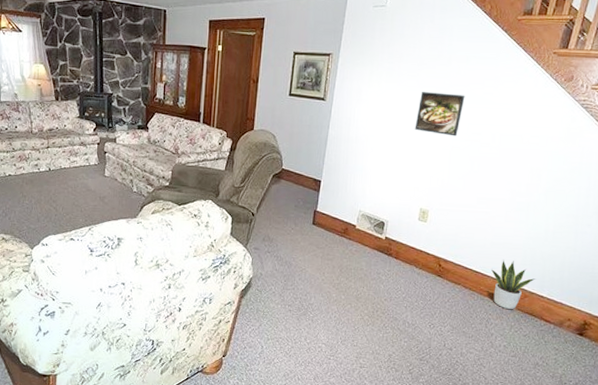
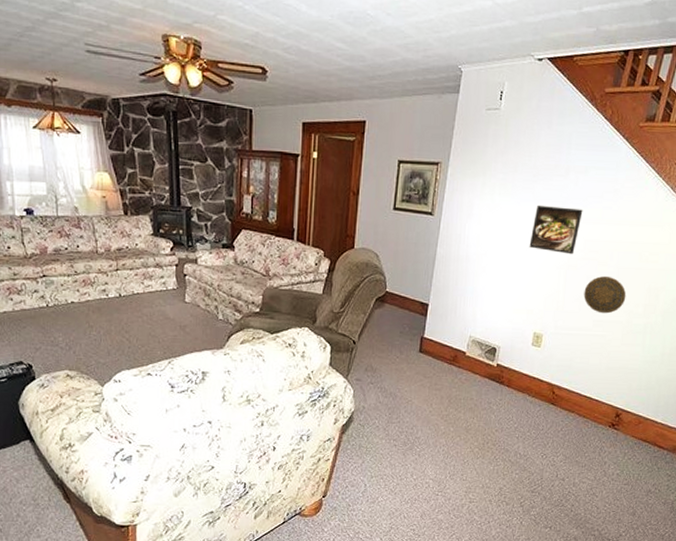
decorative plate: none [467,157,509,192] -> present [584,276,627,314]
potted plant: present [491,259,536,310] -> none [606,384,651,437]

